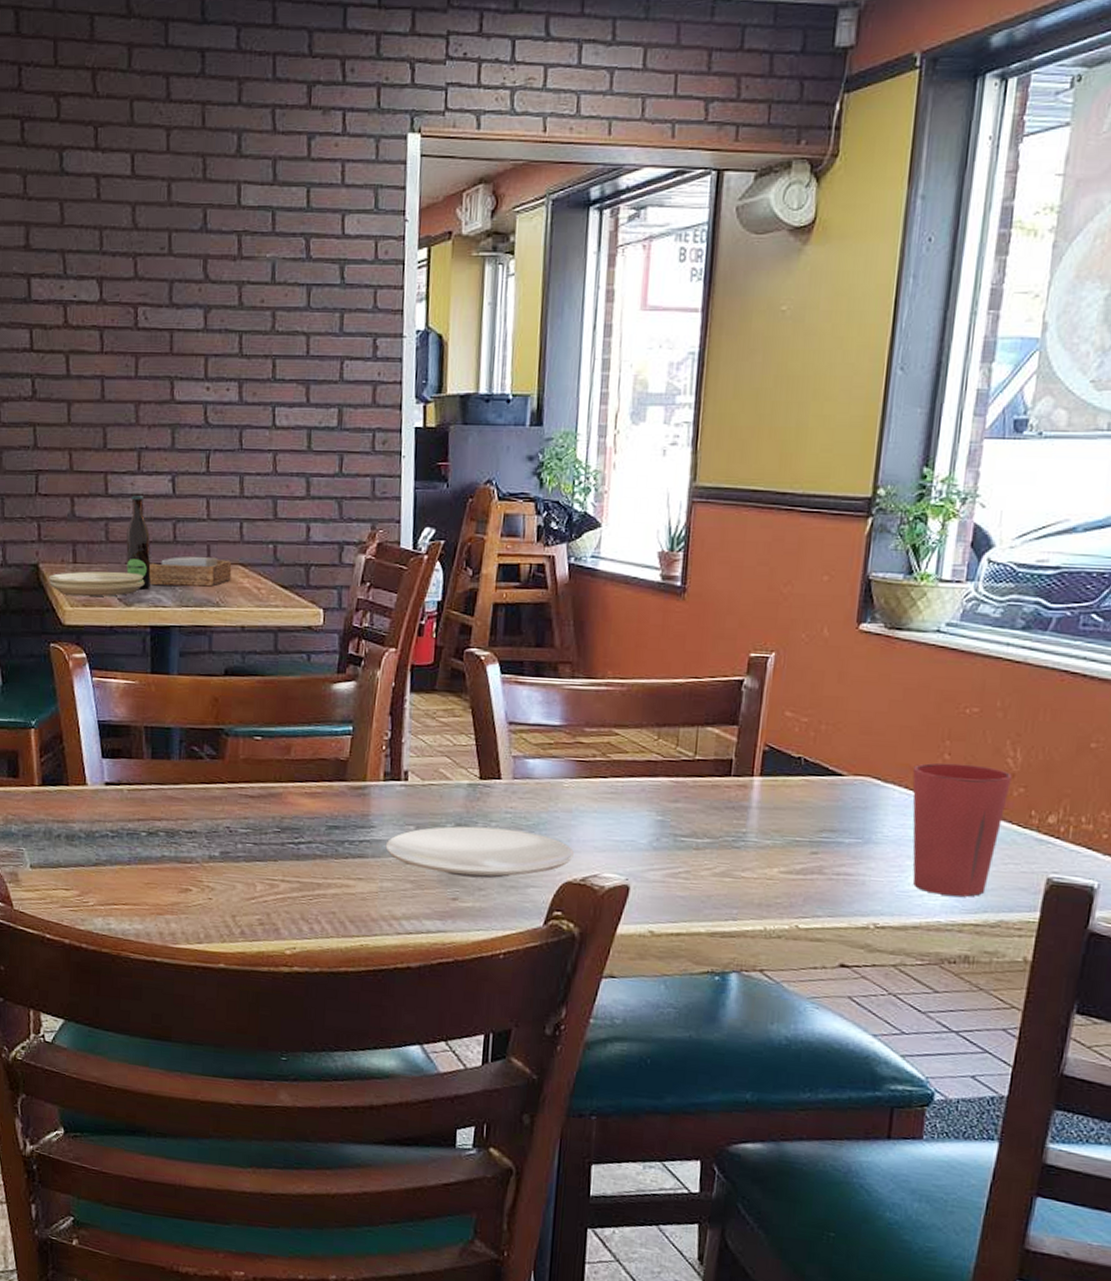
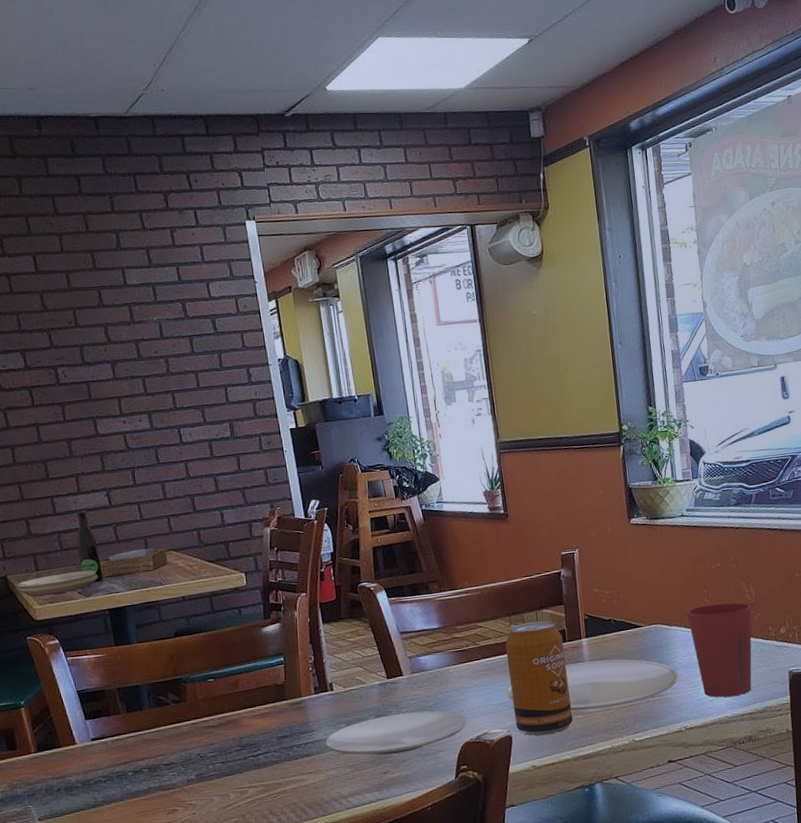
plate: none [634,807,882,877] -> present [506,659,679,711]
soda can: none [638,740,727,895] -> present [505,621,573,736]

